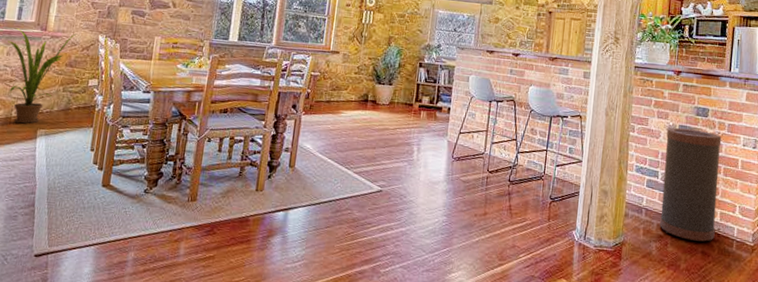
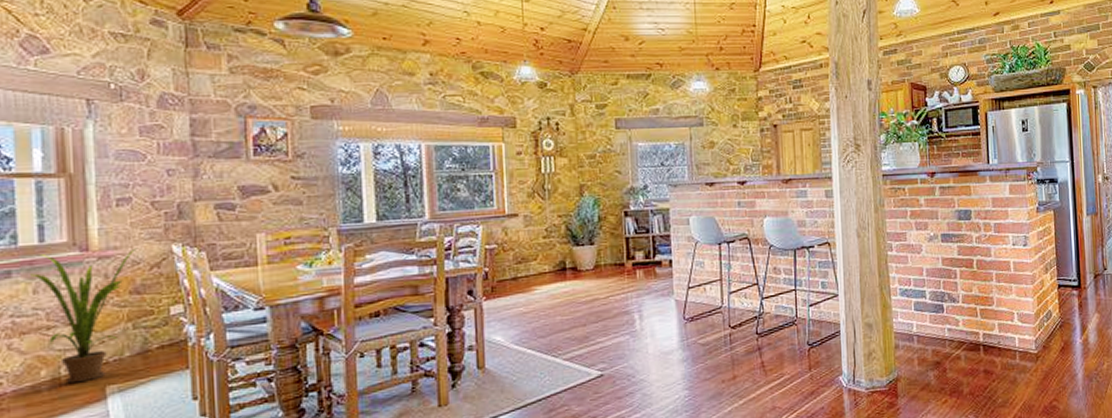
trash can: present [660,127,722,242] -> none [928,236,996,361]

